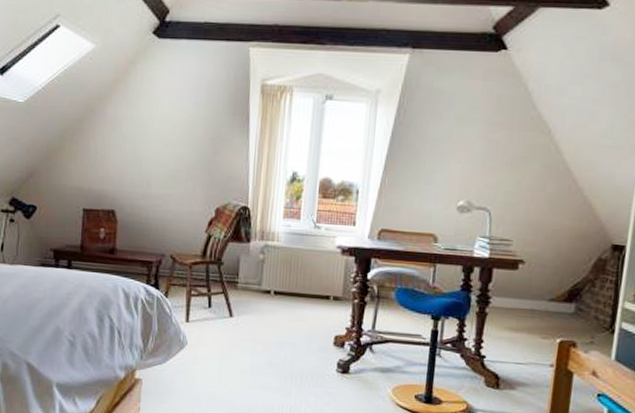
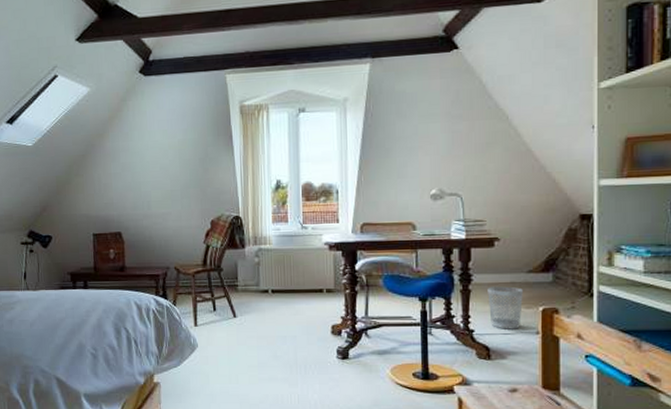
wastebasket: none [503,311,542,360] -> present [487,286,523,329]

